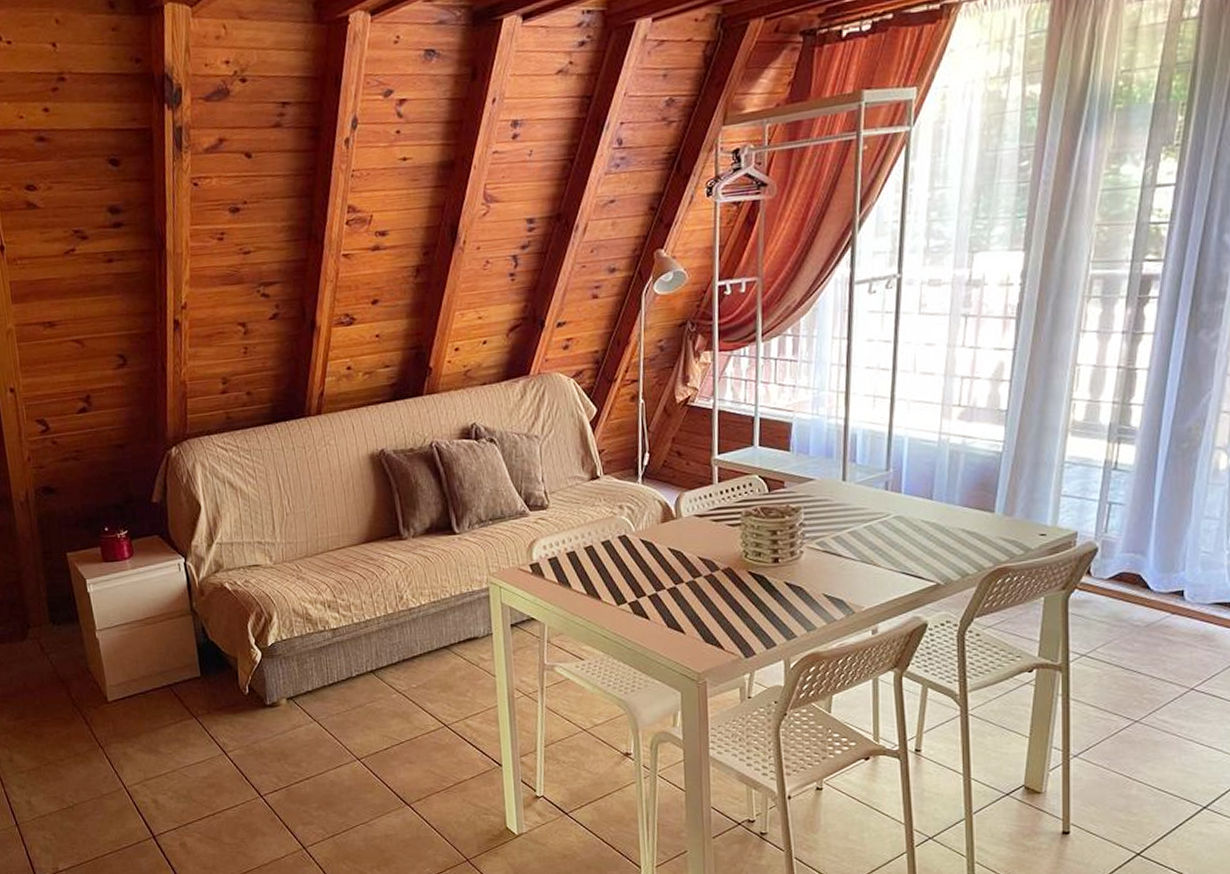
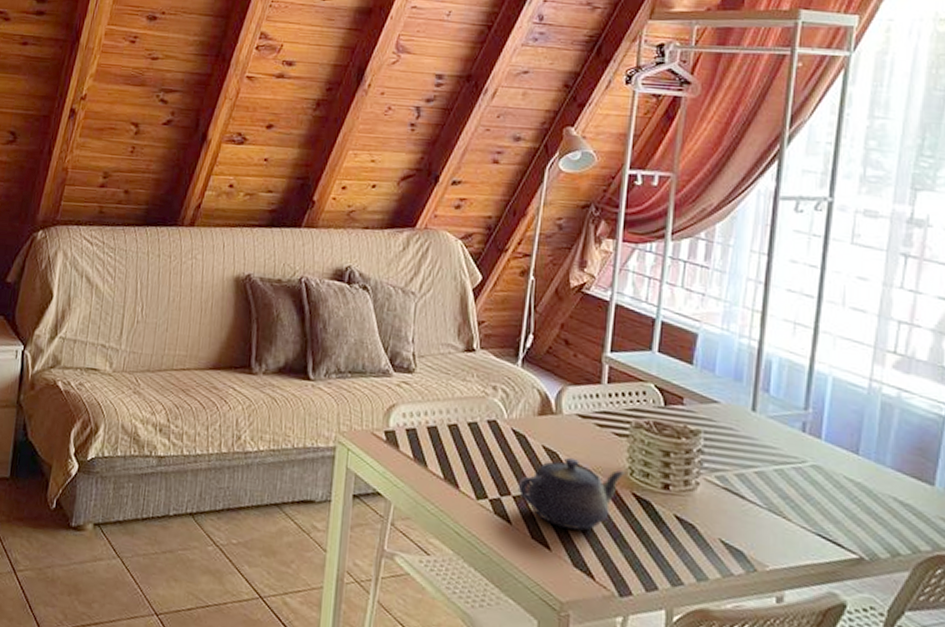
teapot: none [651,553,740,613] -> present [518,457,625,531]

